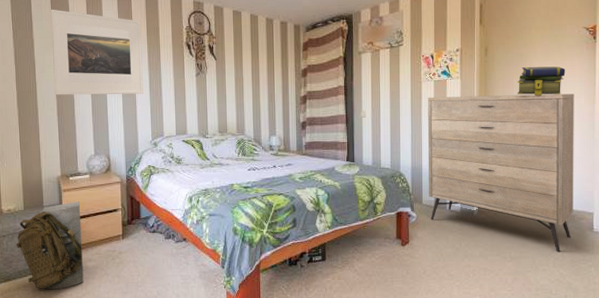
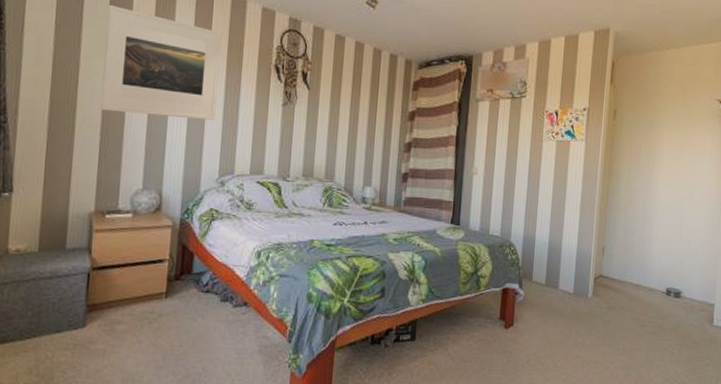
backpack: present [16,201,84,290] -> none [21,246,115,358]
dresser: present [427,94,574,252] -> none [540,158,703,347]
stack of books: present [517,66,566,95] -> none [644,136,696,170]

